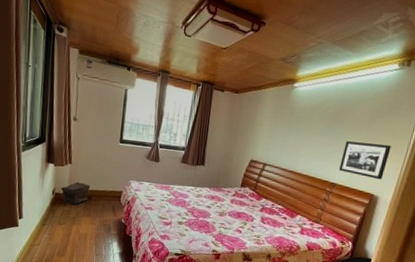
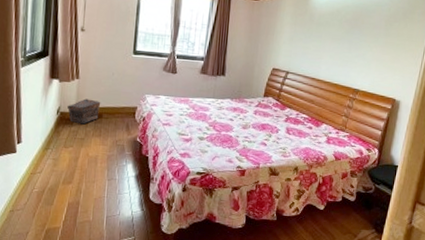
picture frame: present [339,141,392,180] -> none [361,46,409,84]

